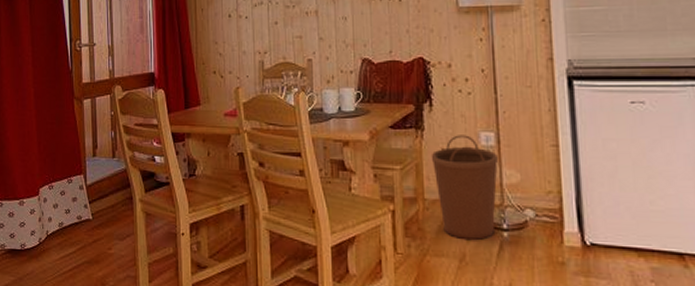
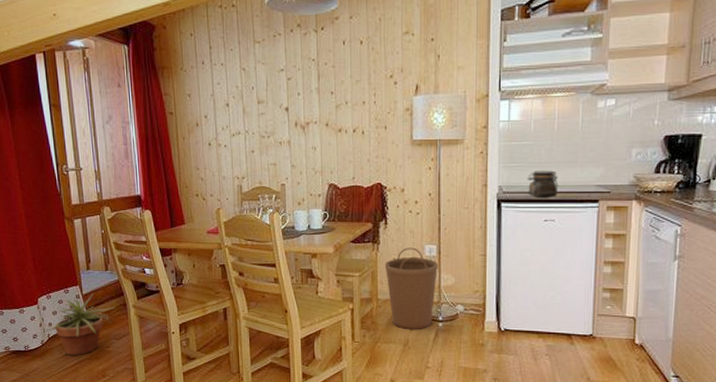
potted plant: none [42,184,120,258] -> present [43,294,115,355]
jar: none [603,40,646,75] -> present [527,170,559,199]

